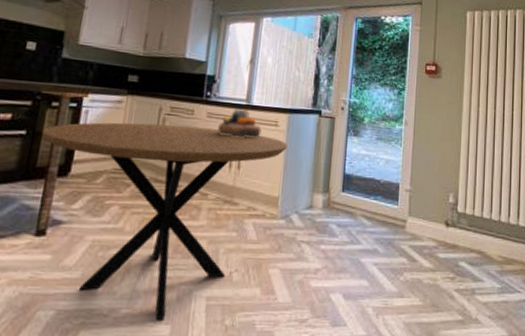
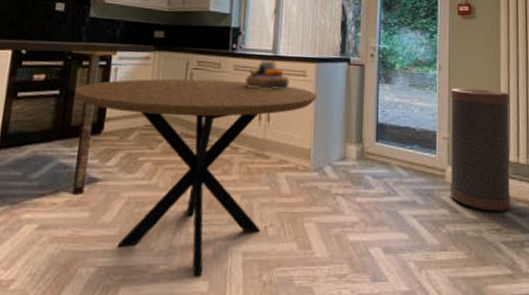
trash can: none [409,143,469,261] -> present [450,88,511,212]

